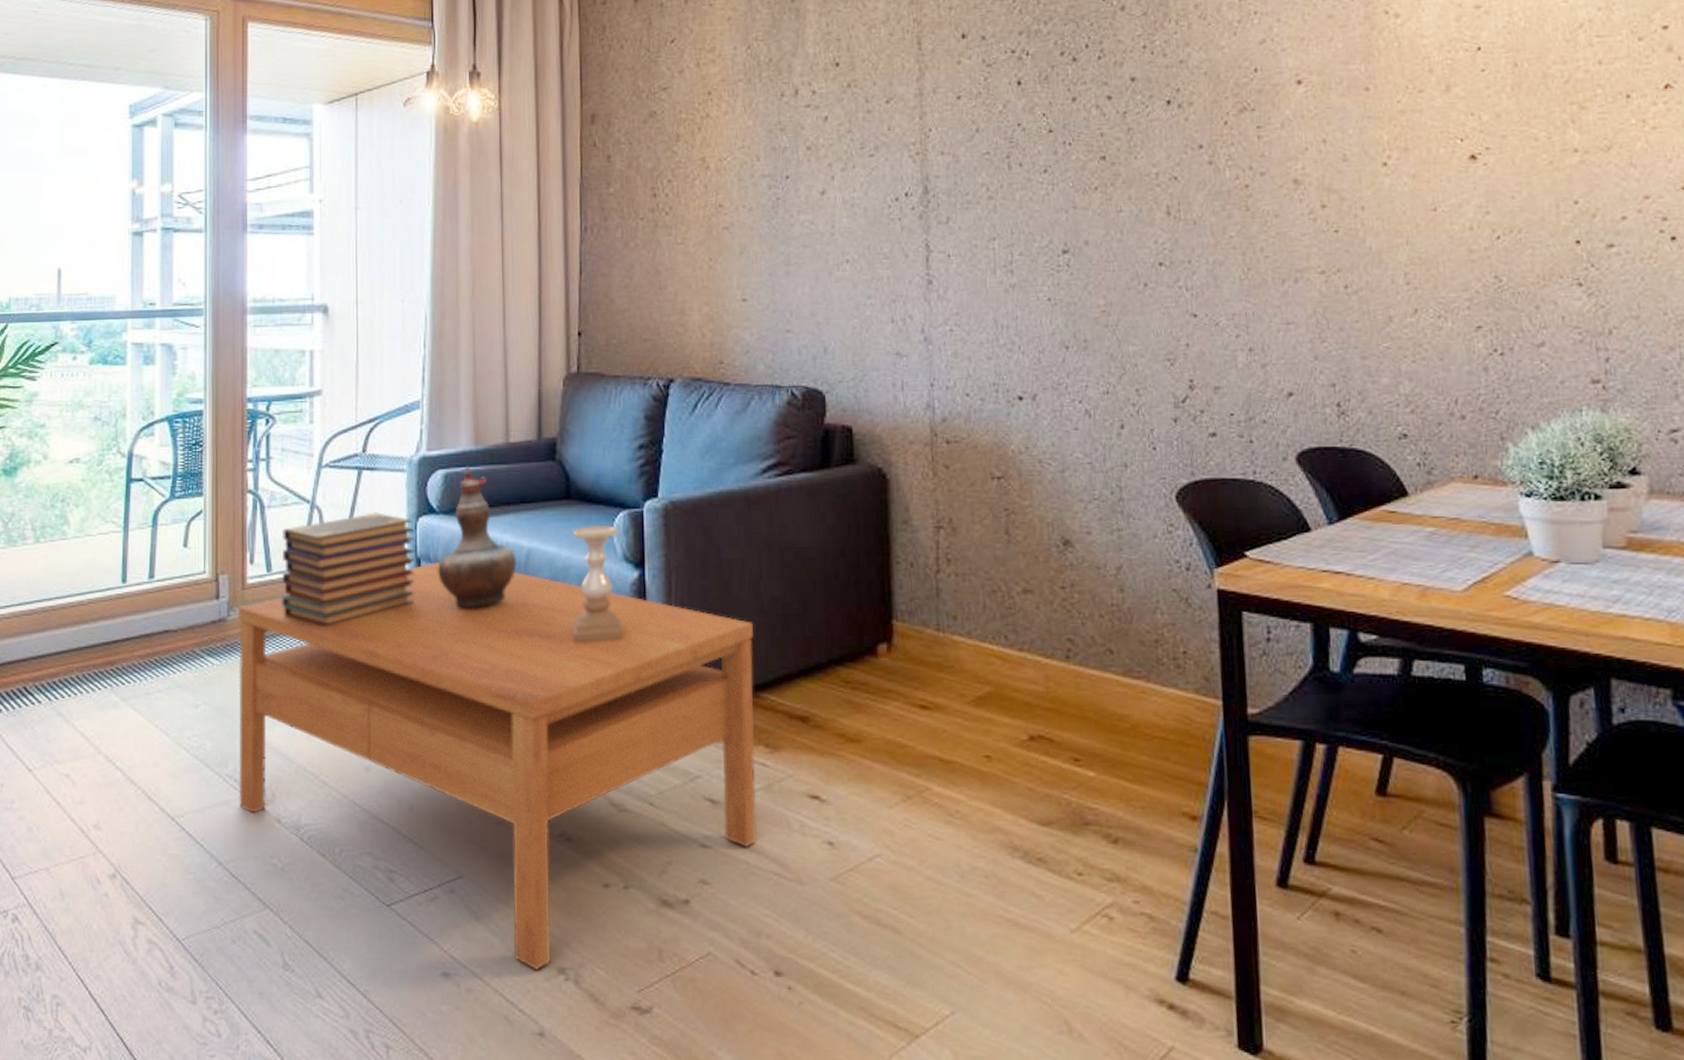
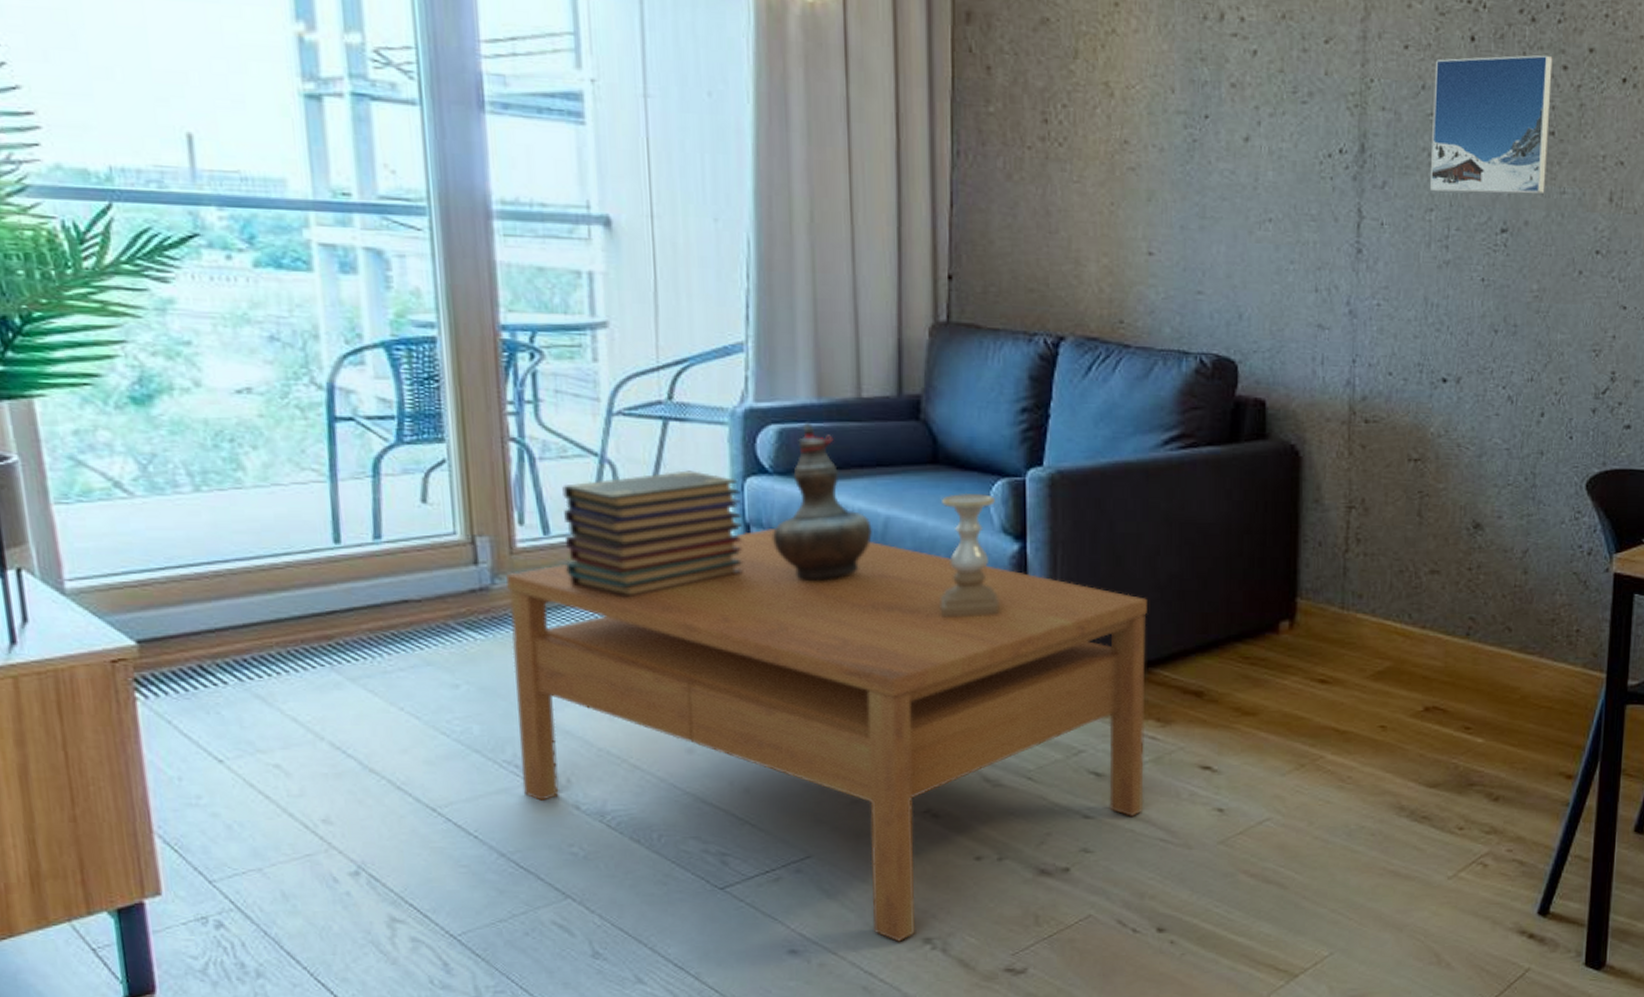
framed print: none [986,88,1102,222] -> present [1429,54,1553,194]

